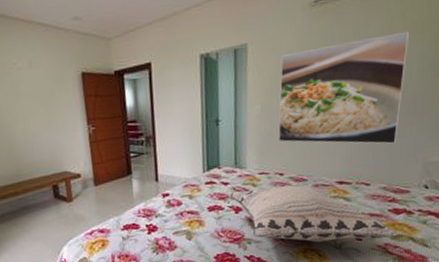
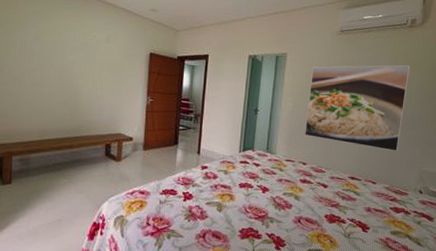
decorative pillow: present [230,184,401,243] -> none [259,173,400,234]

